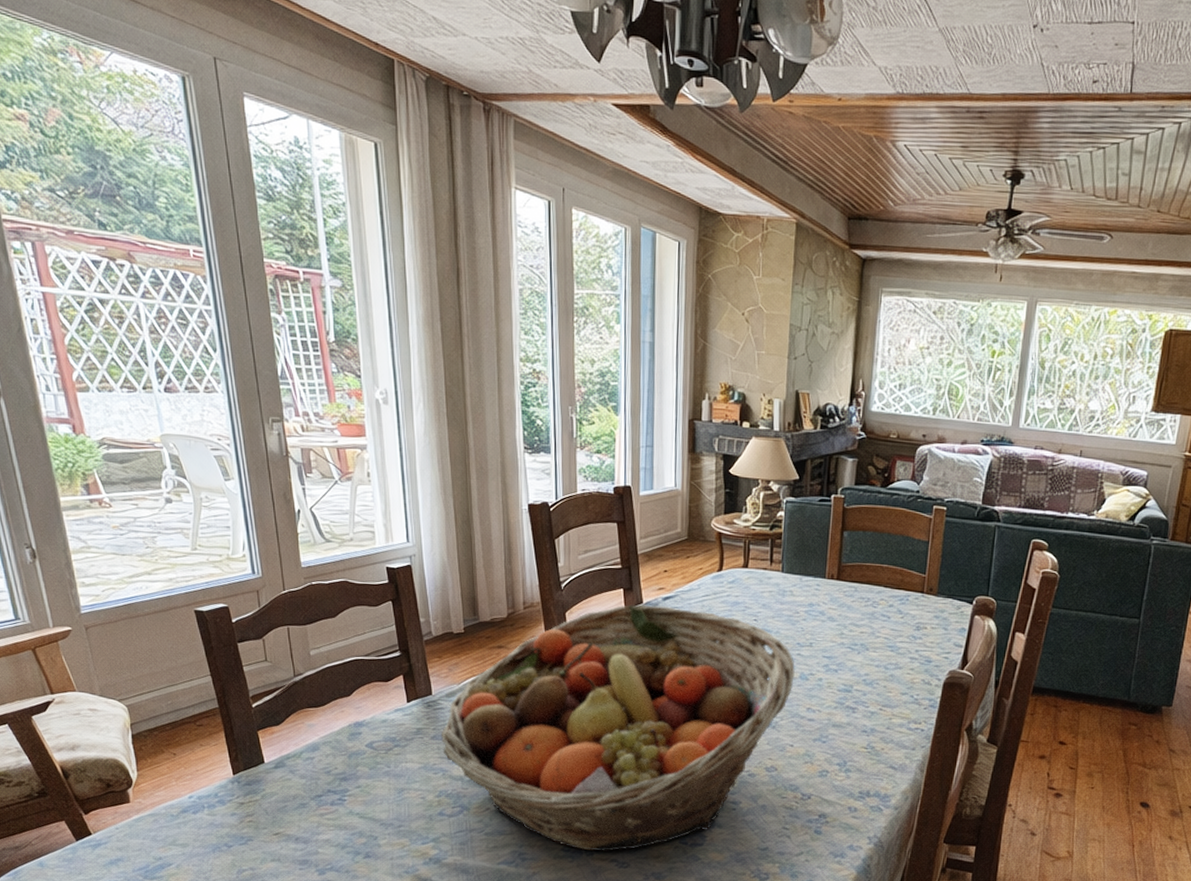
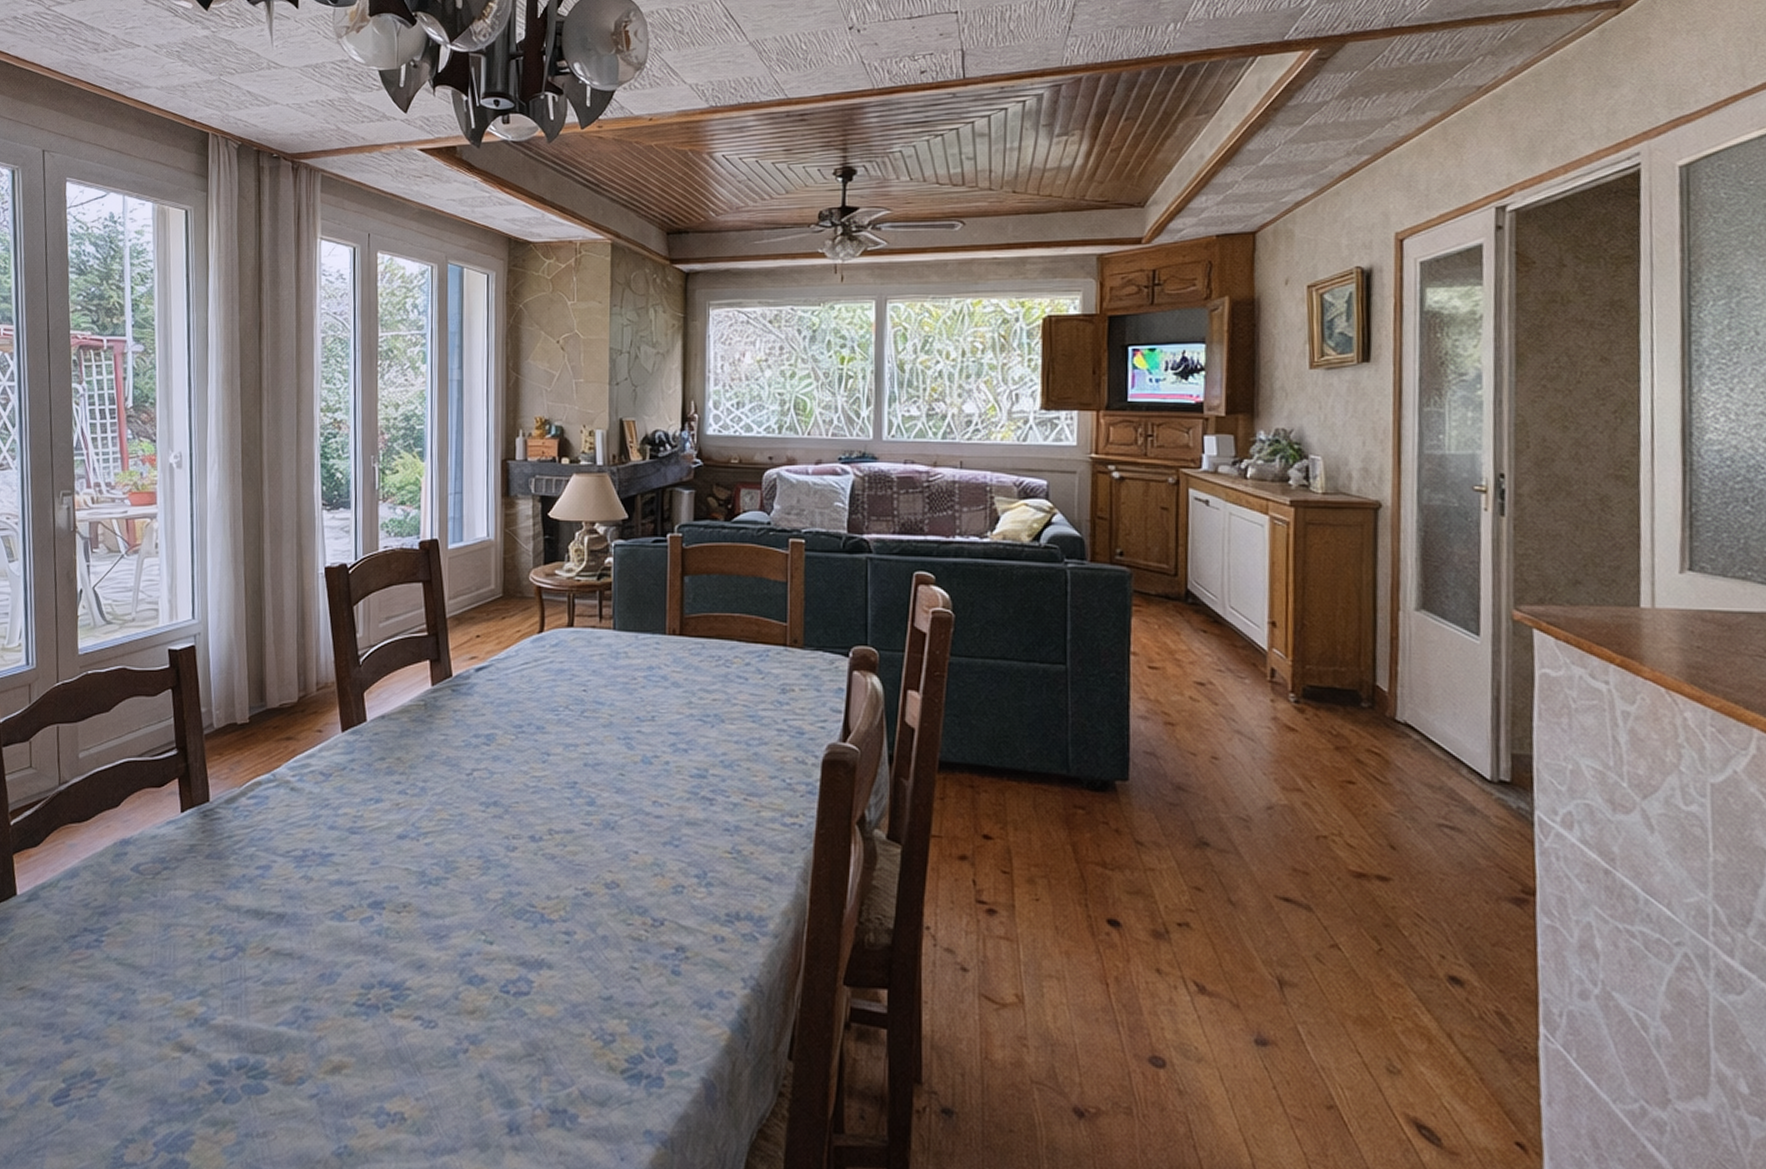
fruit basket: present [440,604,795,852] -> none [216,678,635,1006]

